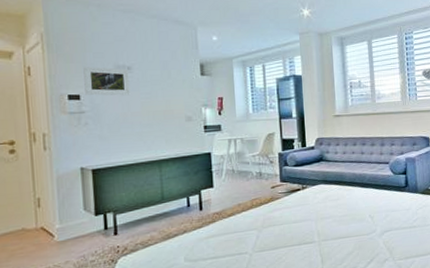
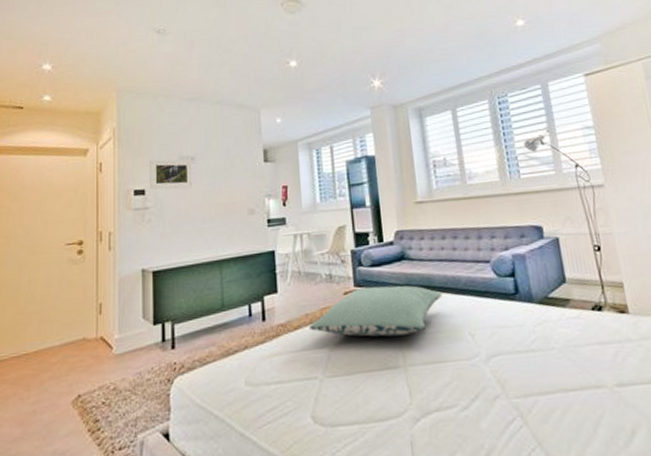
pillow: none [241,181,351,221] -> present [309,285,443,337]

